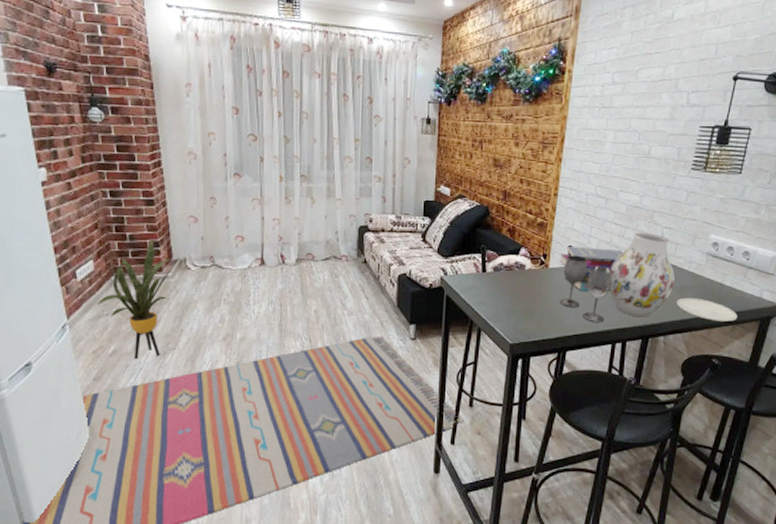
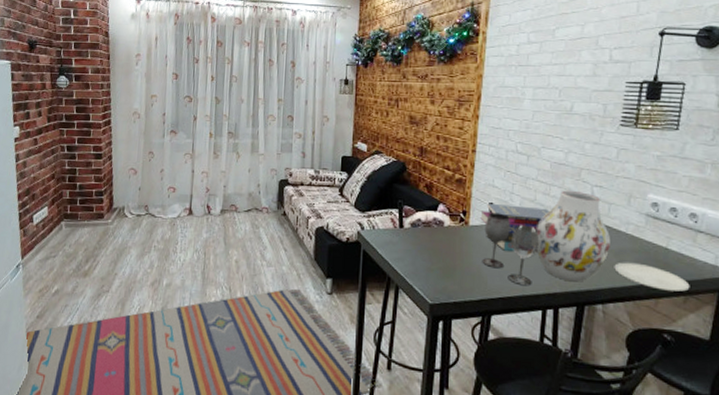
house plant: present [96,240,184,359] -> none [46,190,122,299]

